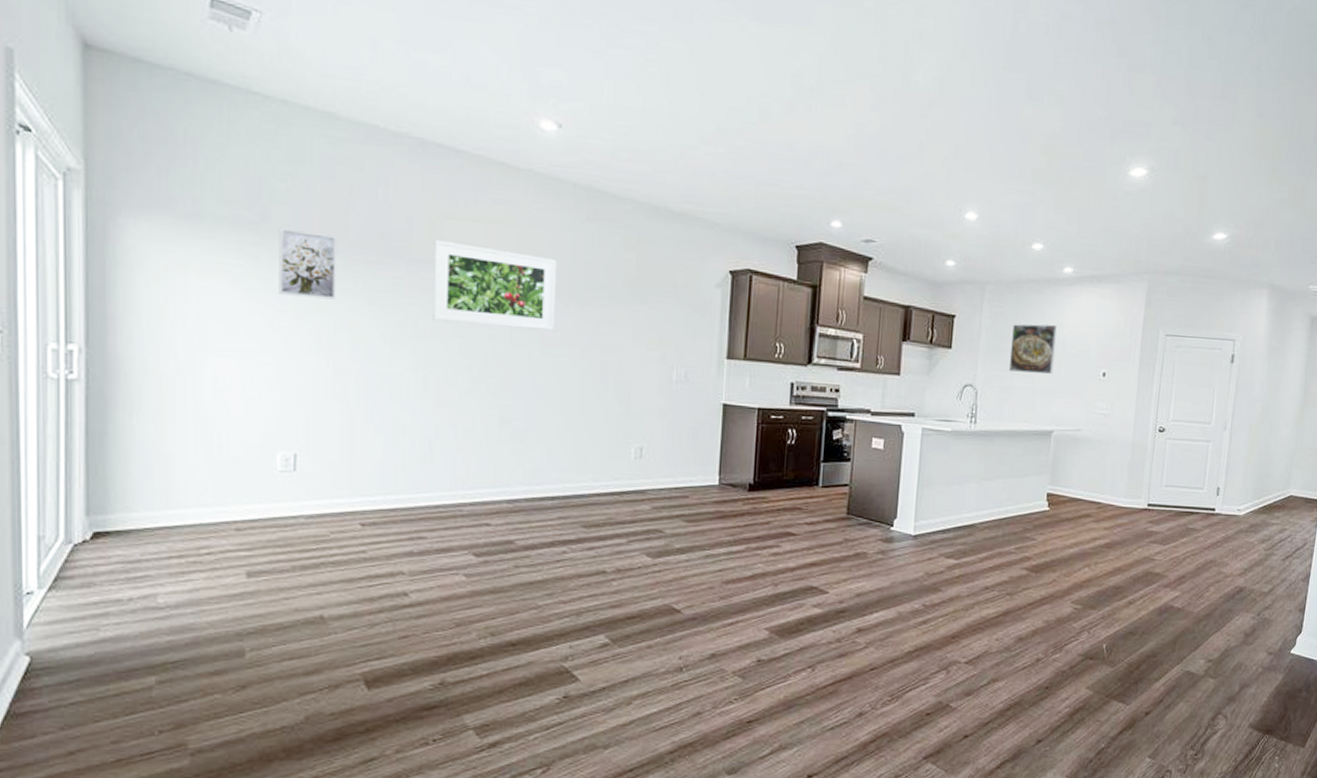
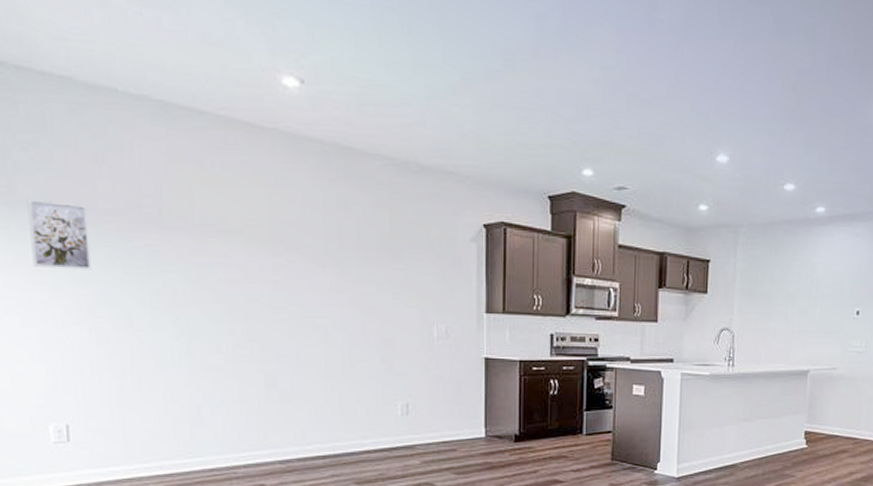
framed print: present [433,240,557,330] -> none [185,205,313,292]
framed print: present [1008,324,1057,374] -> none [764,265,810,314]

